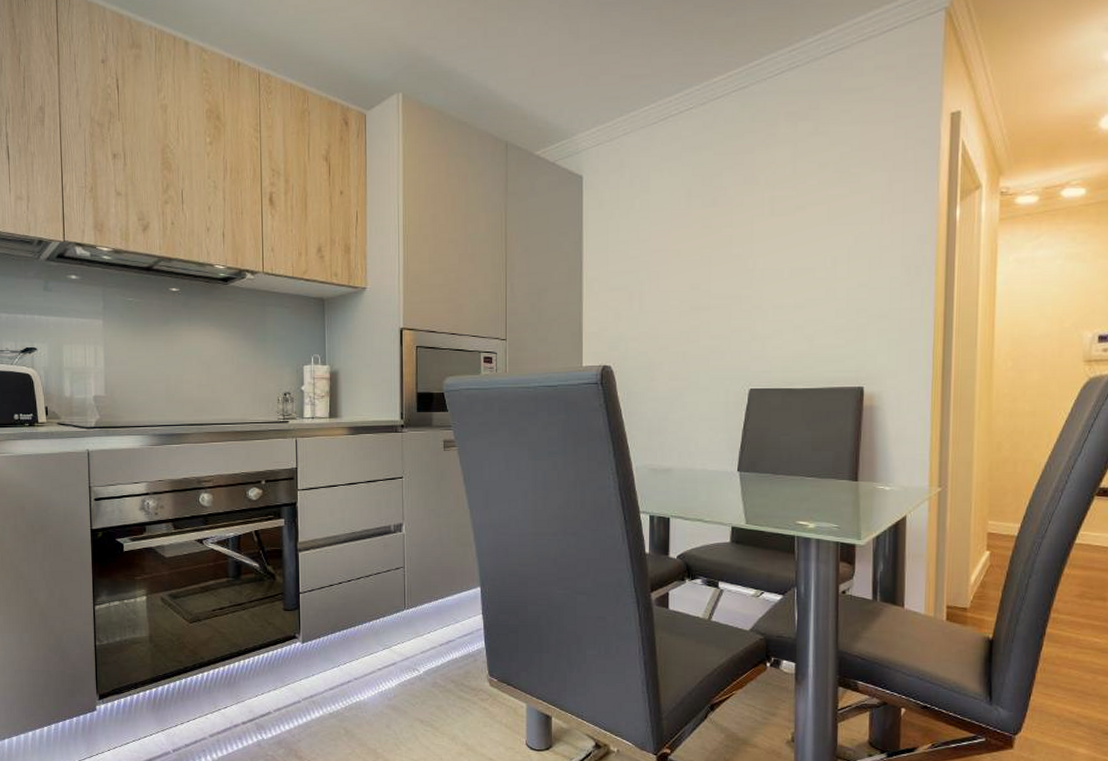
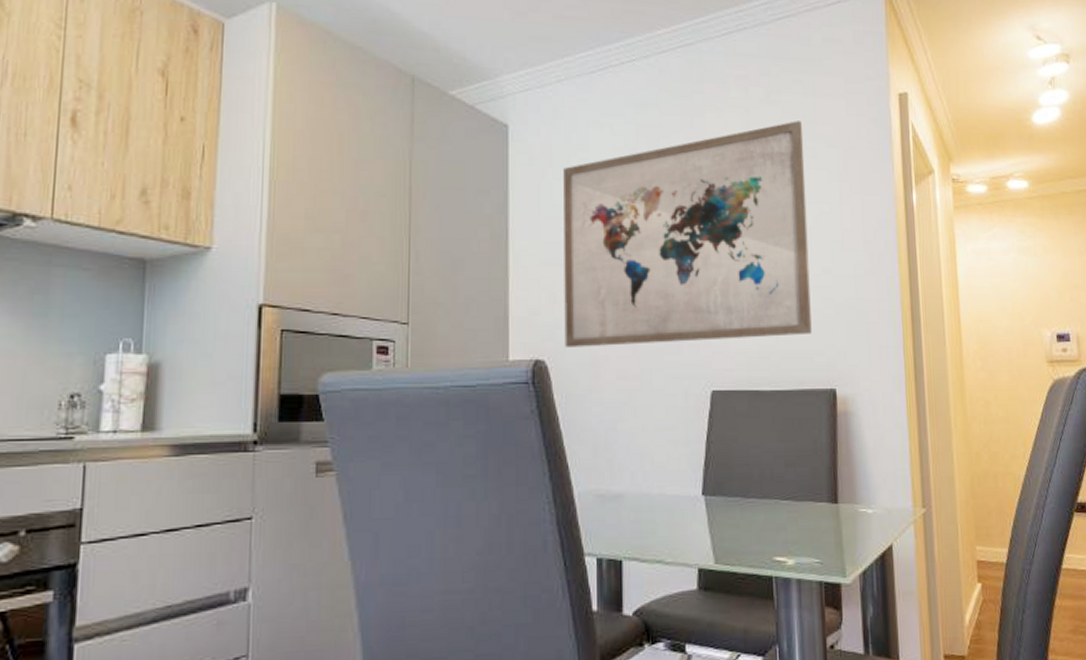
wall art: none [627,149,849,355] -> present [563,121,812,347]

